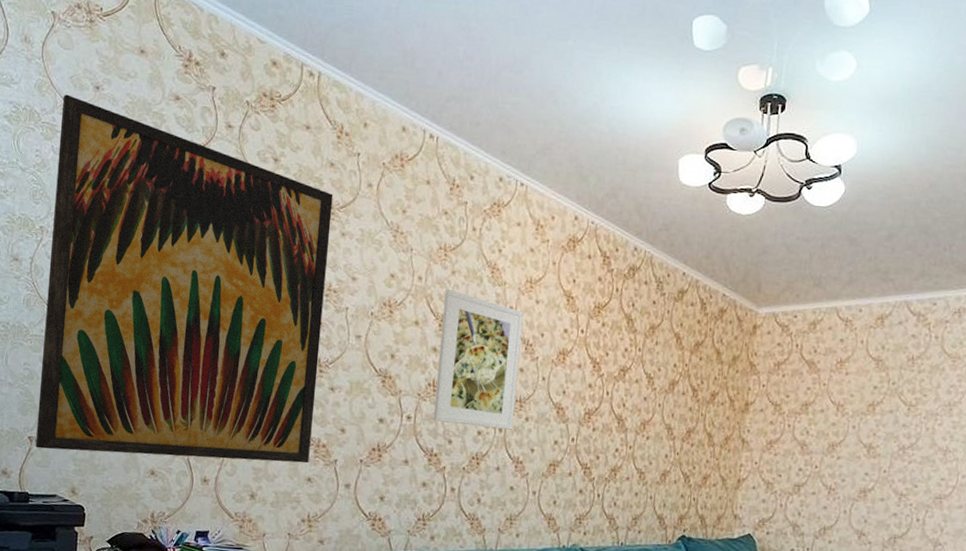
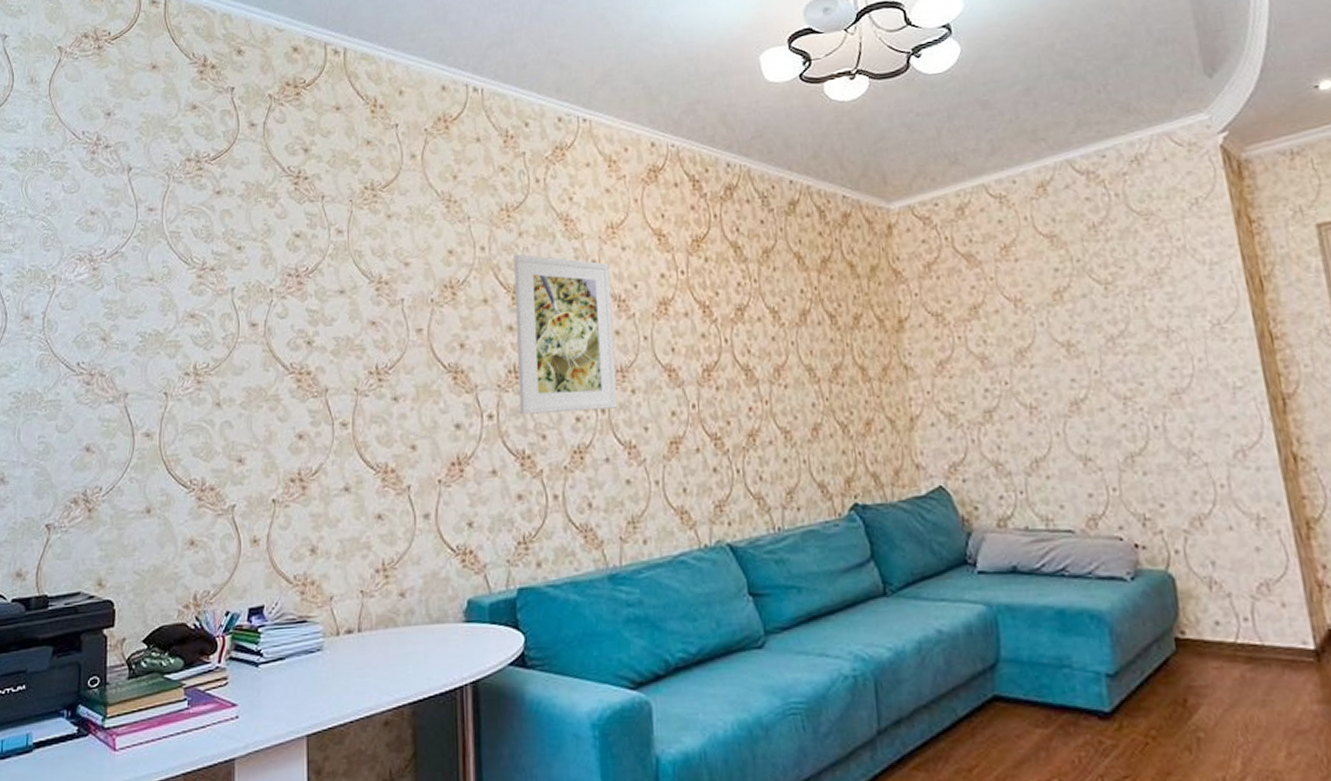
wall art: present [35,94,333,464] -> none [54,127,377,537]

